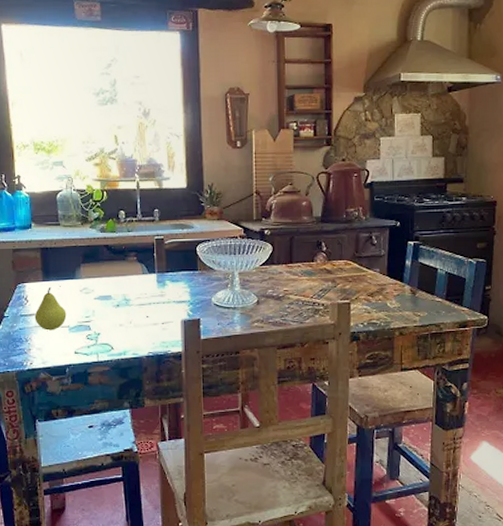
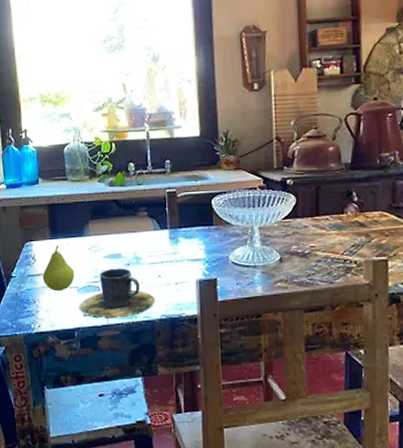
cup: none [71,309,143,355] -> present [80,268,155,317]

